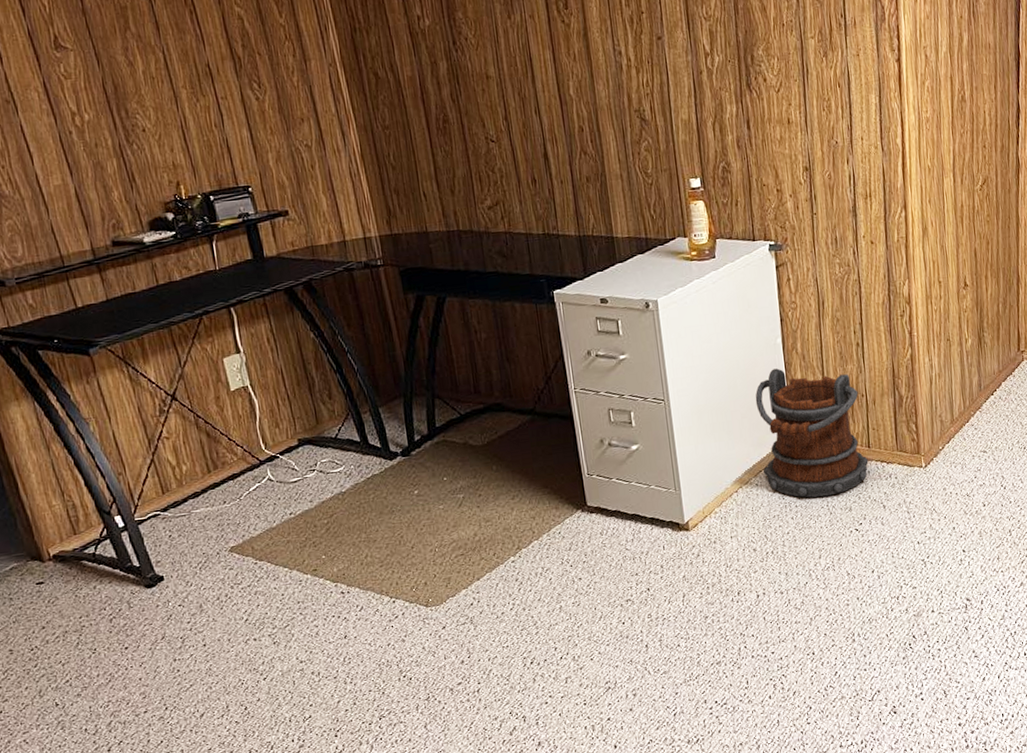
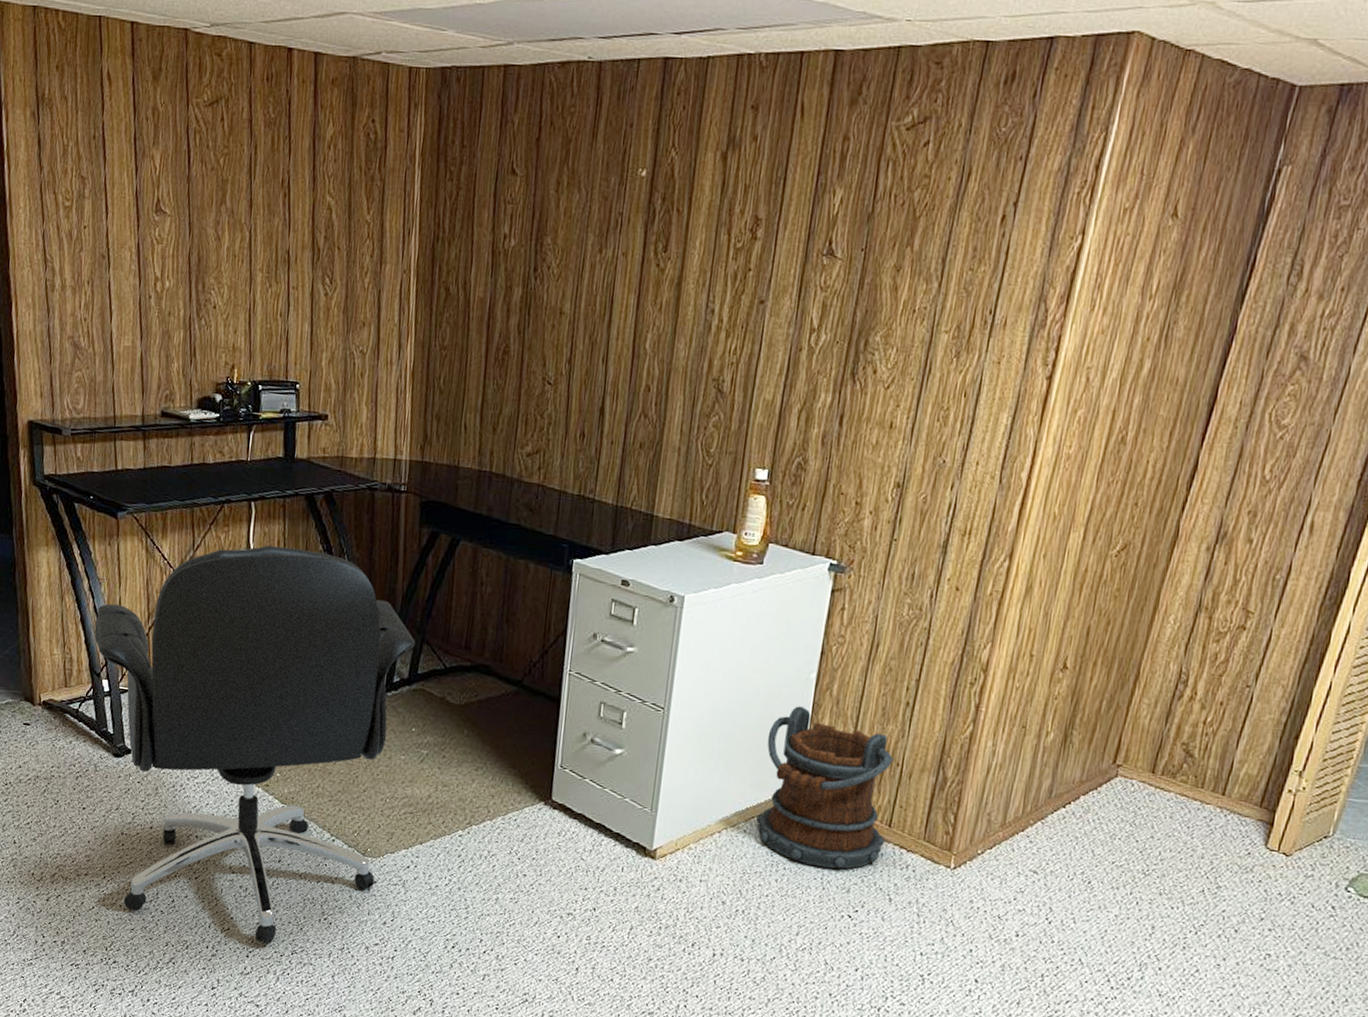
office chair: none [90,338,444,732] -> present [94,545,416,945]

